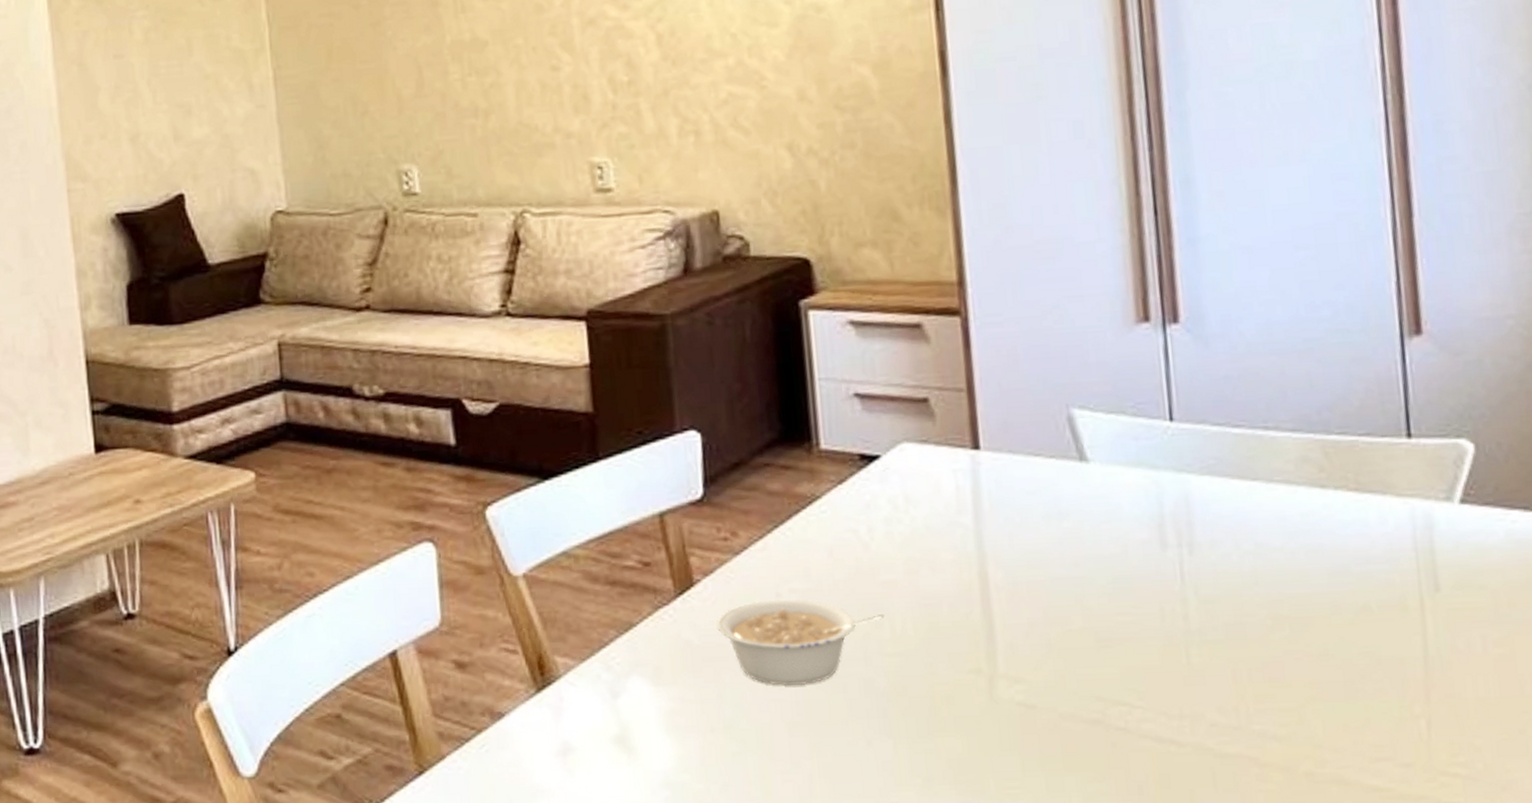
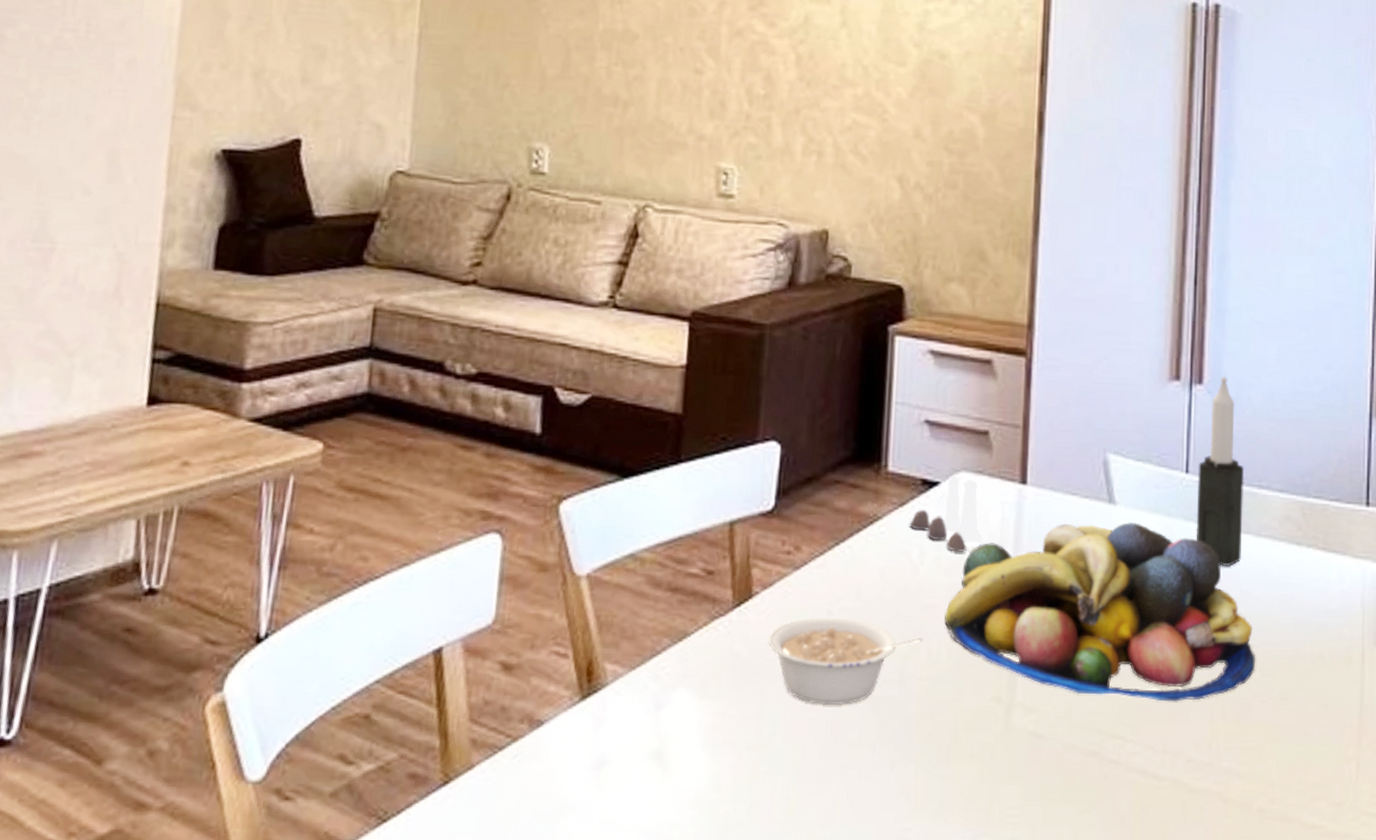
salt and pepper shaker set: none [851,446,936,526] -> present [908,474,982,553]
fruit bowl: none [905,478,1284,665] -> present [944,521,1256,702]
candle: none [1184,311,1251,518] -> present [1196,376,1245,567]

